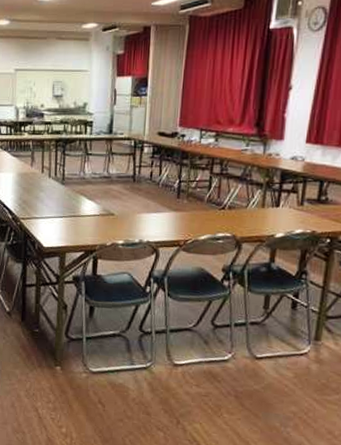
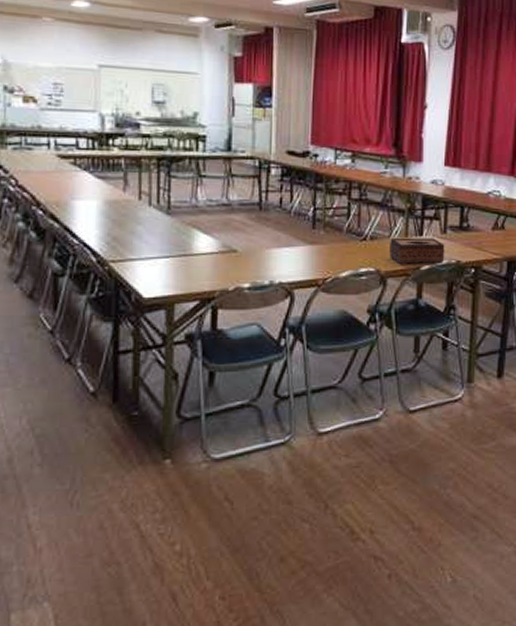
tissue box: none [245,208,301,232] -> present [388,237,445,264]

